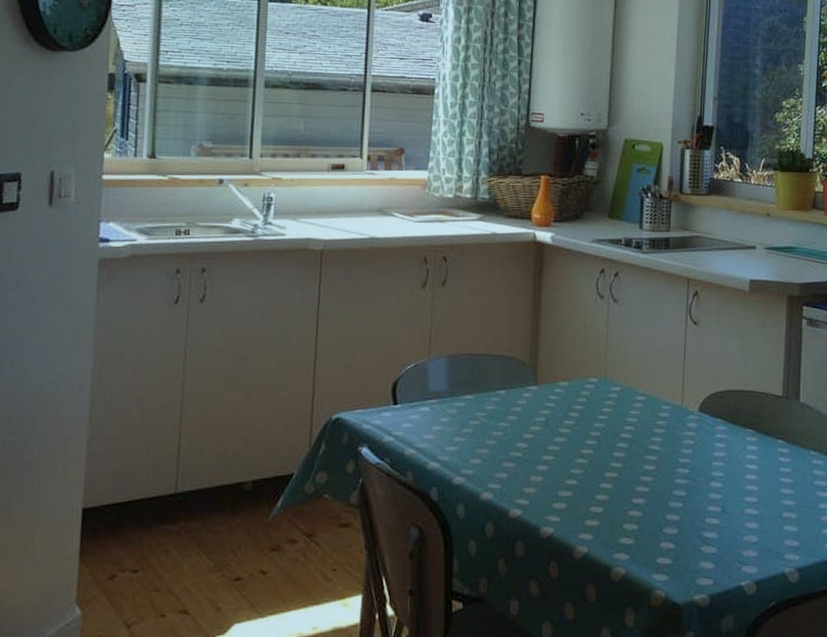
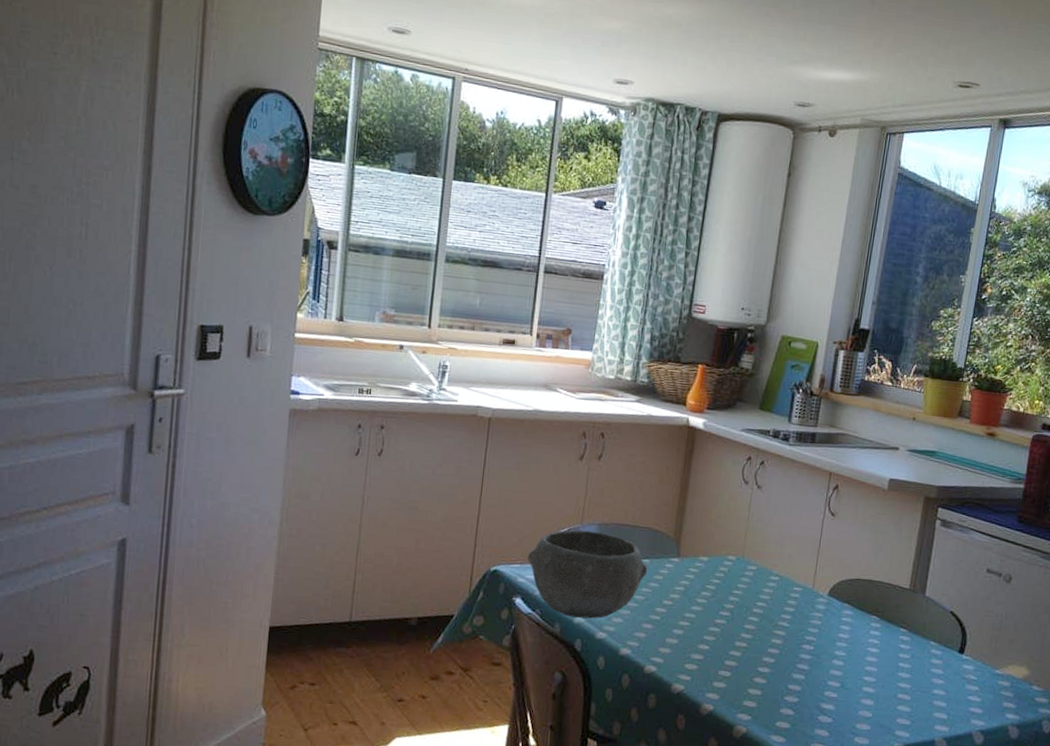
bowl: none [371,364,505,463] -> present [527,530,648,619]

